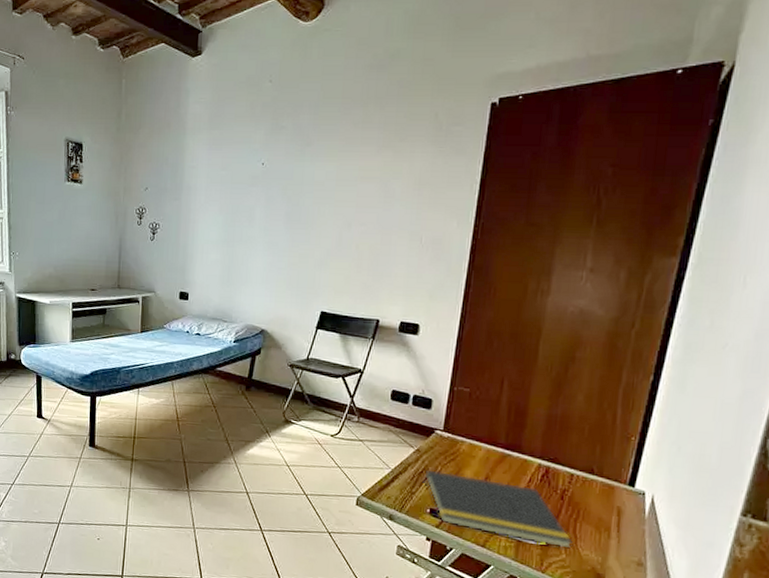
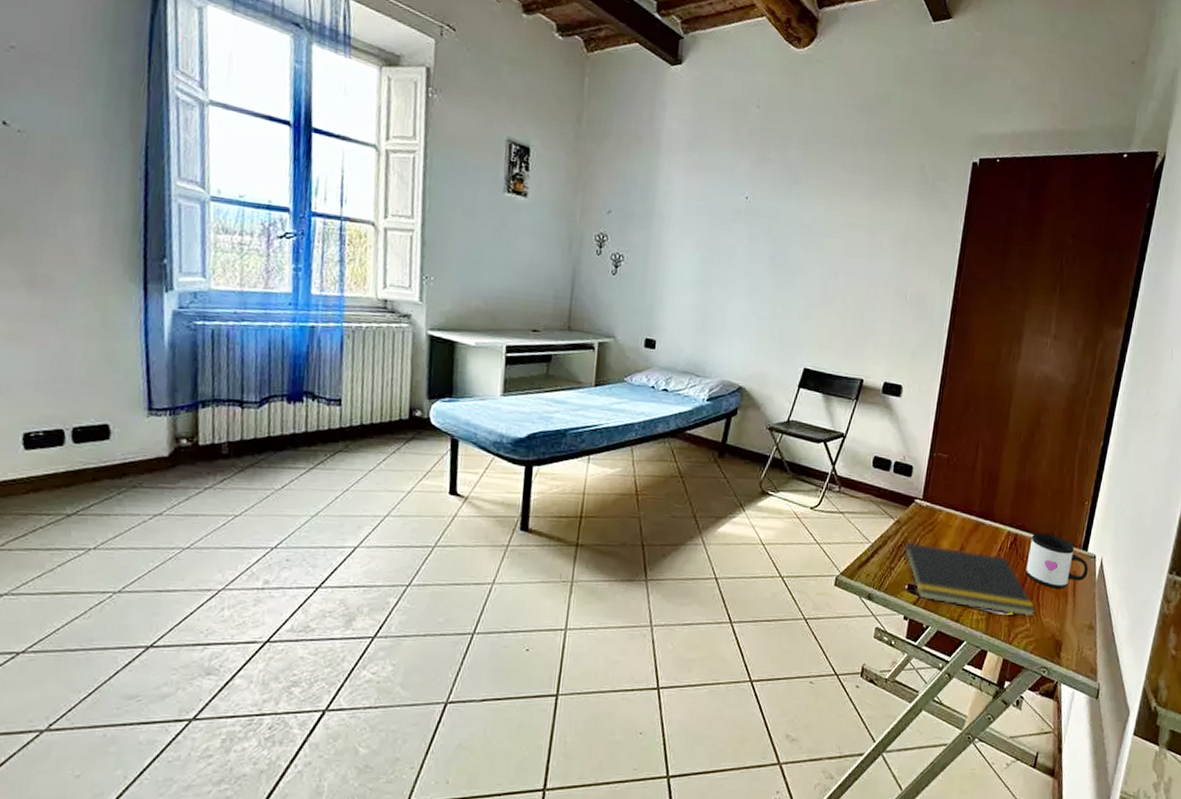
mug: none [560,466,636,523] -> present [1026,532,1088,589]

